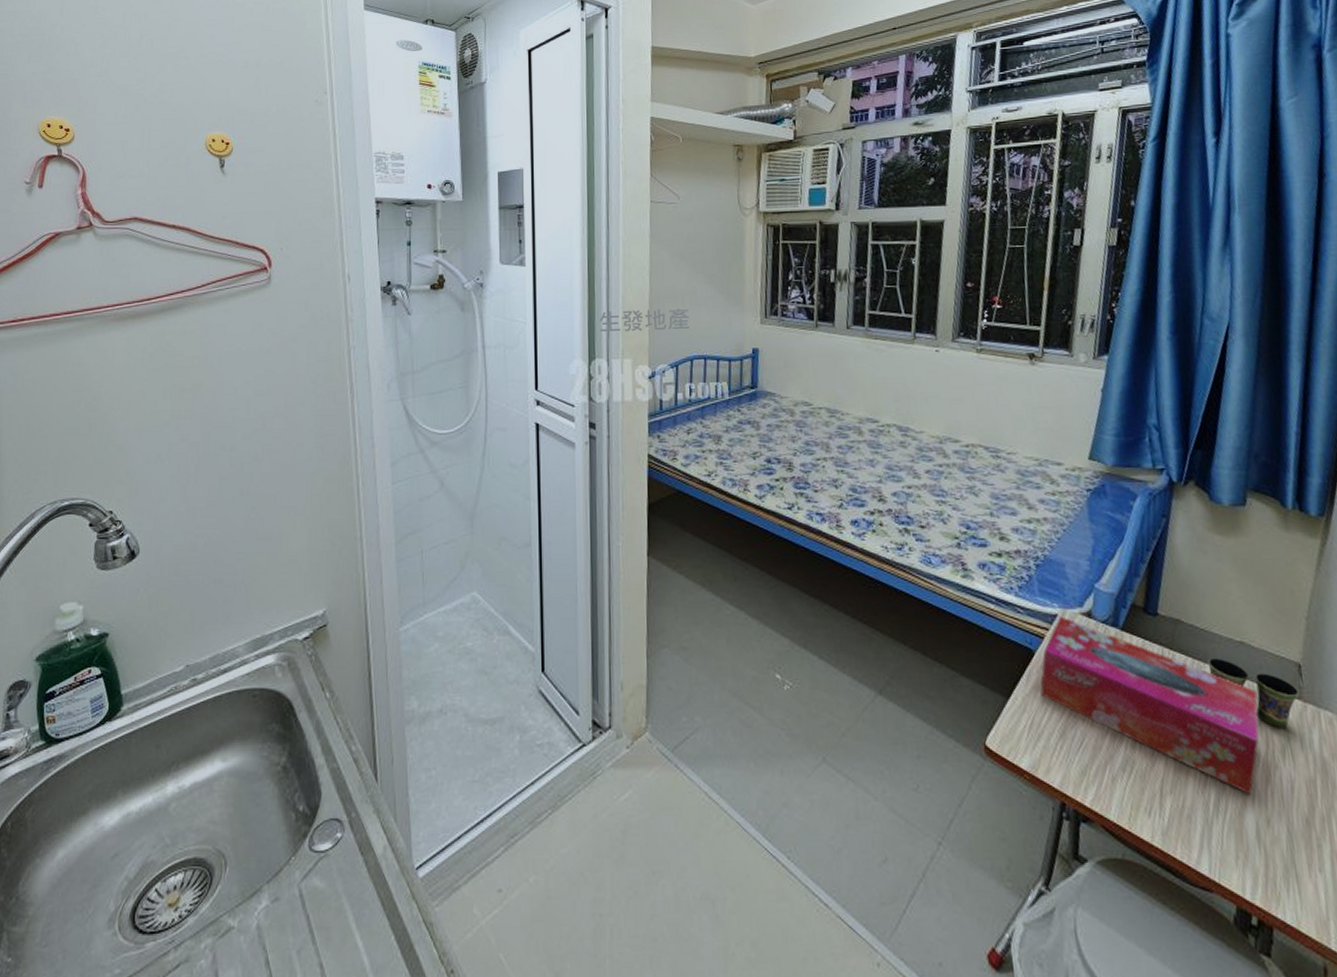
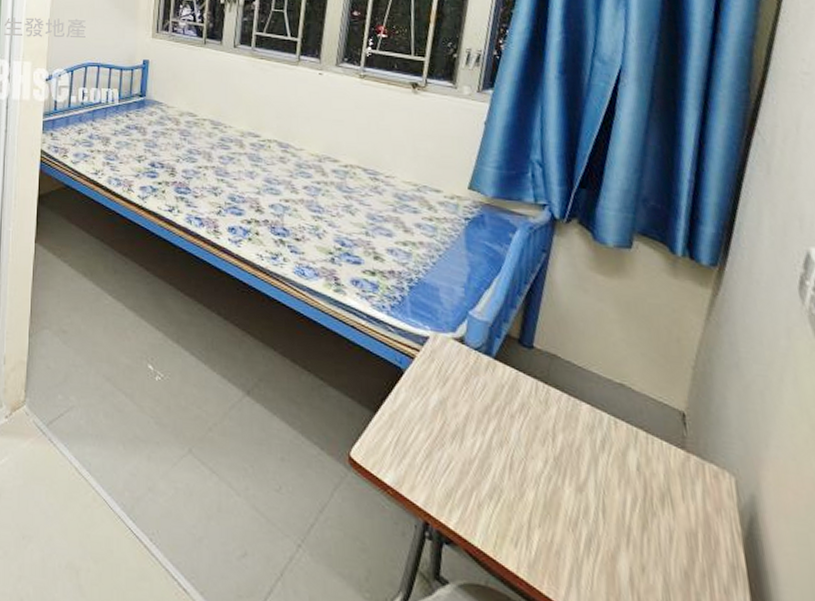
tissue box: present [1040,616,1259,796] -> none [408,339,637,540]
cup: present [1207,657,1299,728] -> none [584,396,682,476]

